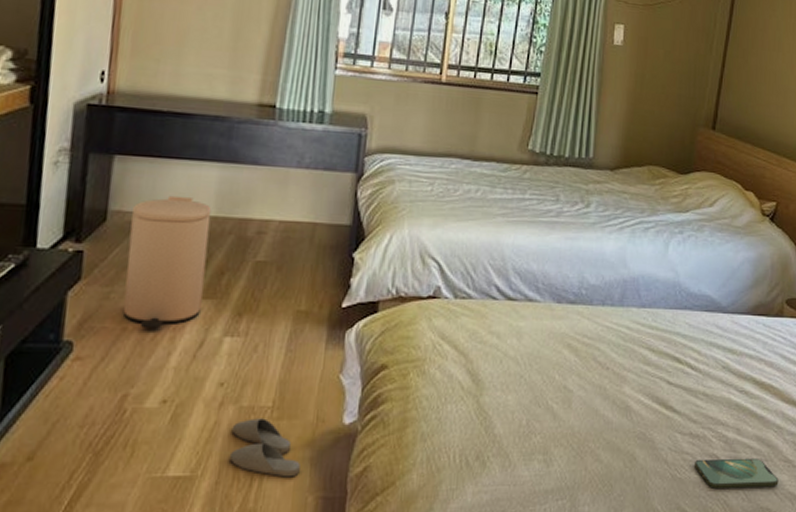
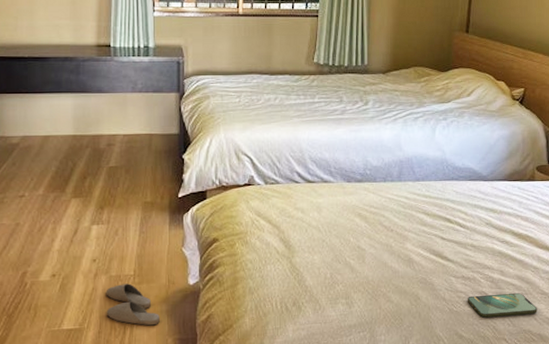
pedal bin: present [123,195,212,329] -> none [12,121,72,223]

